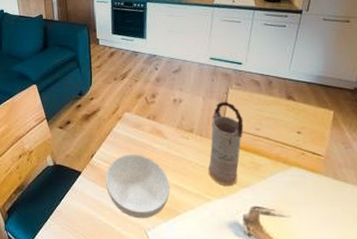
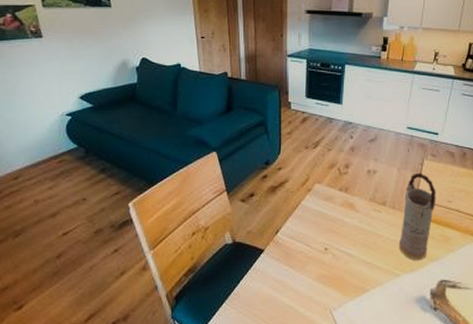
serving bowl: present [105,154,170,219] -> none [290,228,359,298]

